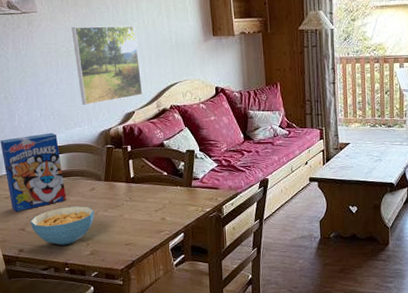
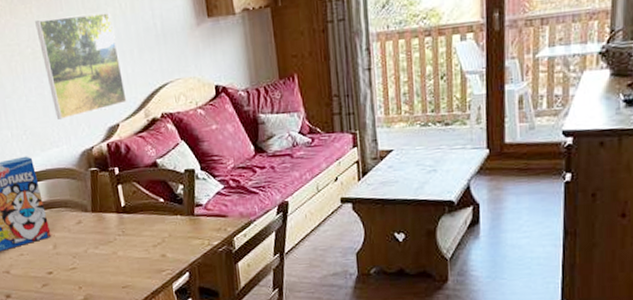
cereal bowl: present [30,206,94,246] -> none [14,243,84,290]

